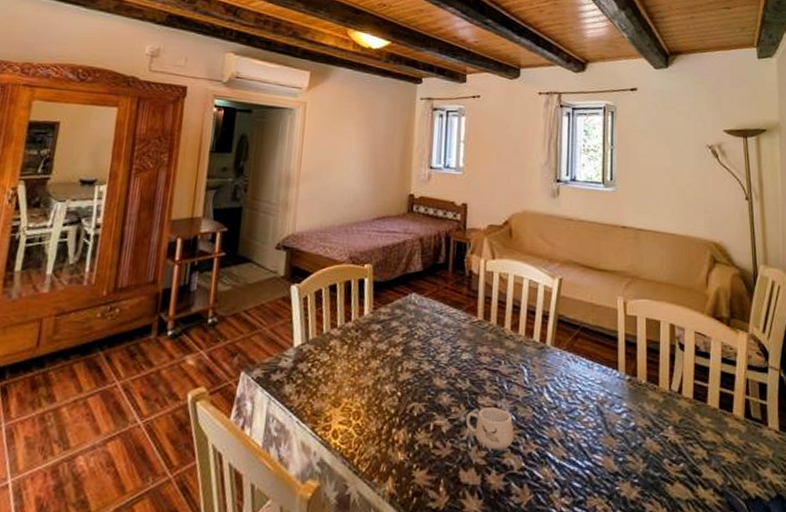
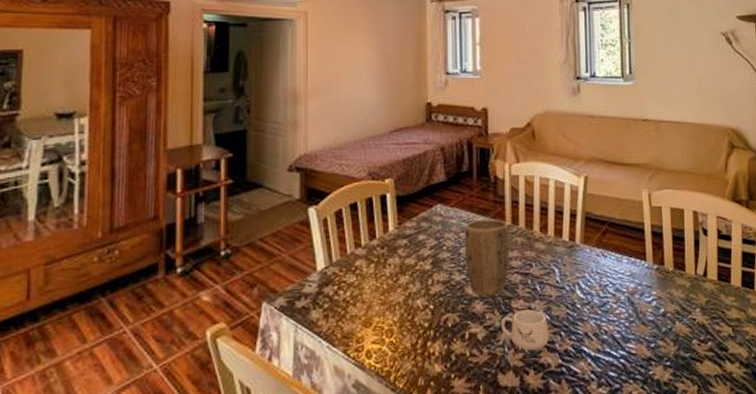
plant pot: none [435,312,481,389] -> present [464,219,510,296]

